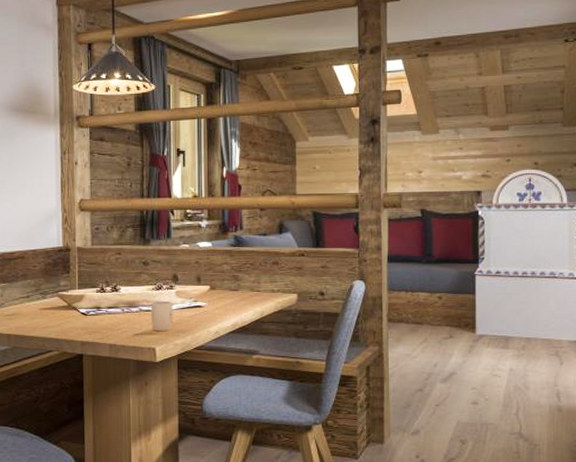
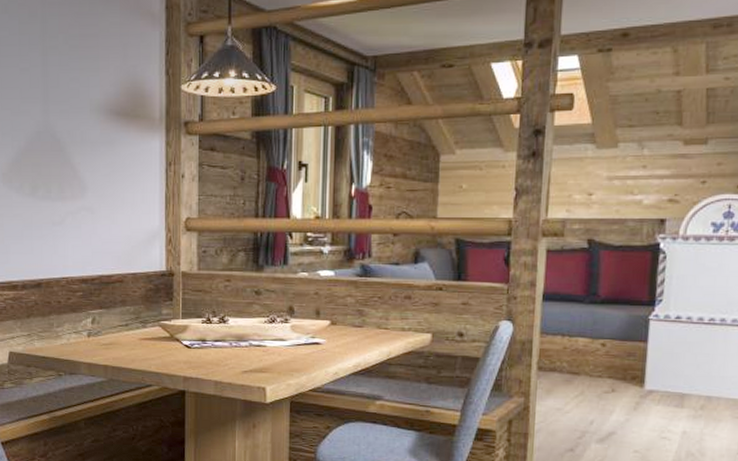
mug: present [150,301,173,331] -> none [261,336,287,369]

